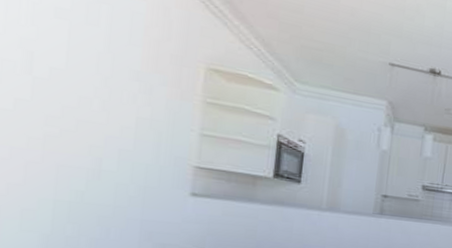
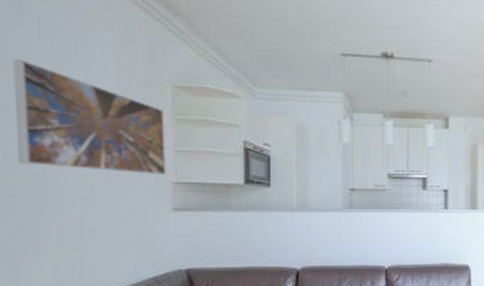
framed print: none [12,12,194,158] -> present [13,59,167,175]

